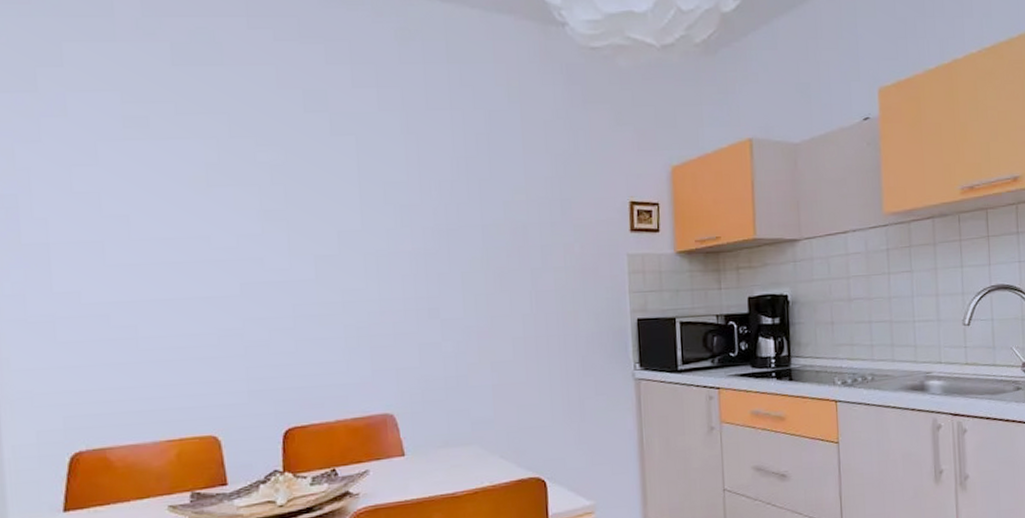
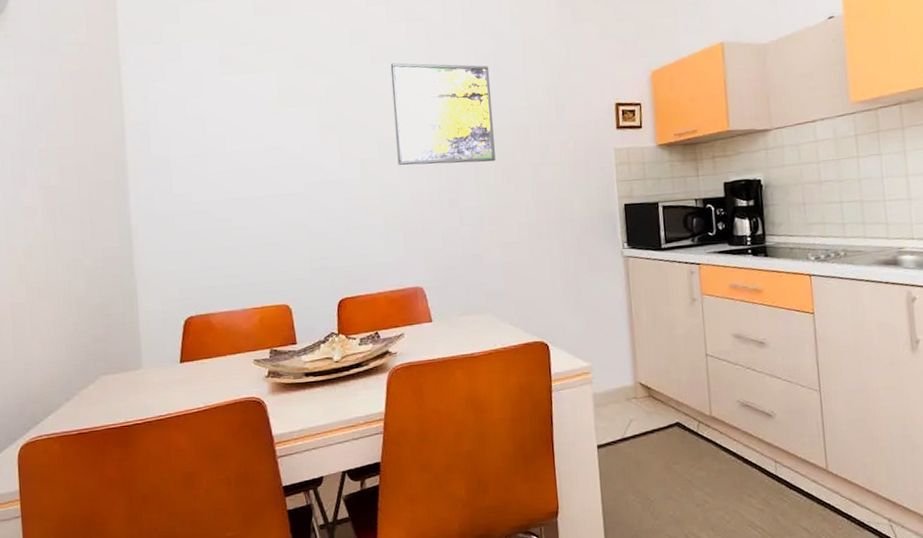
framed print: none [355,138,487,265] -> present [390,63,496,165]

